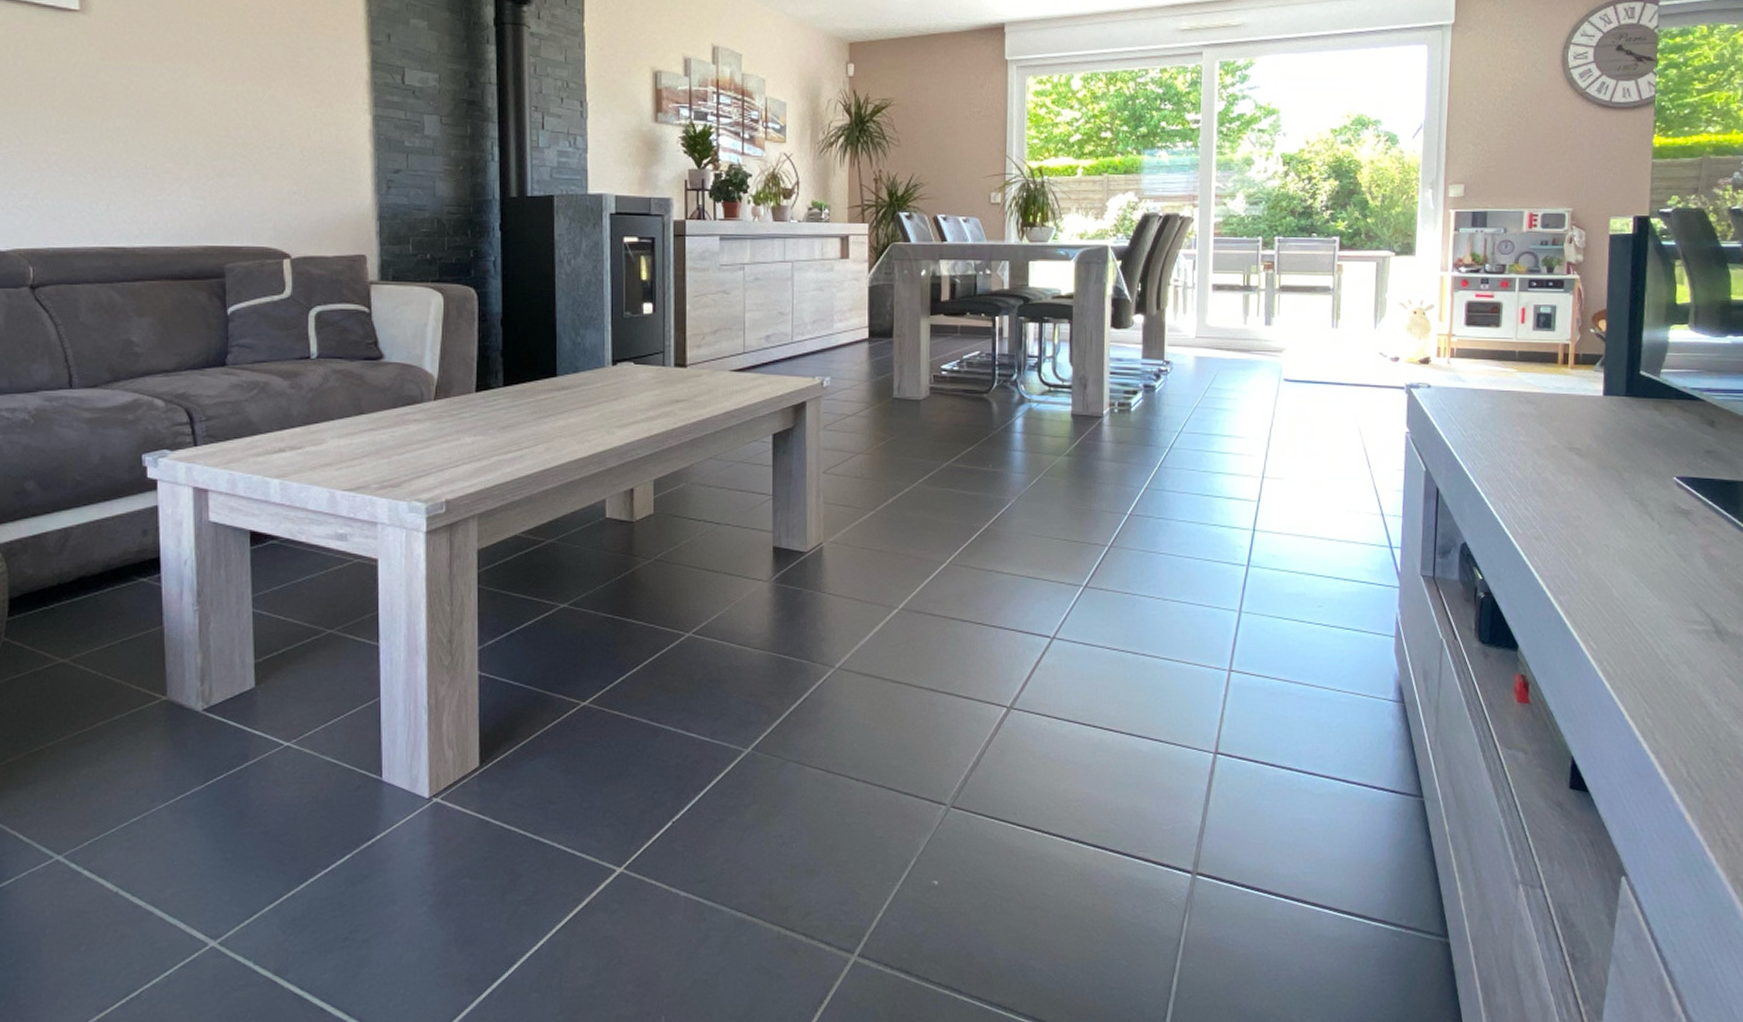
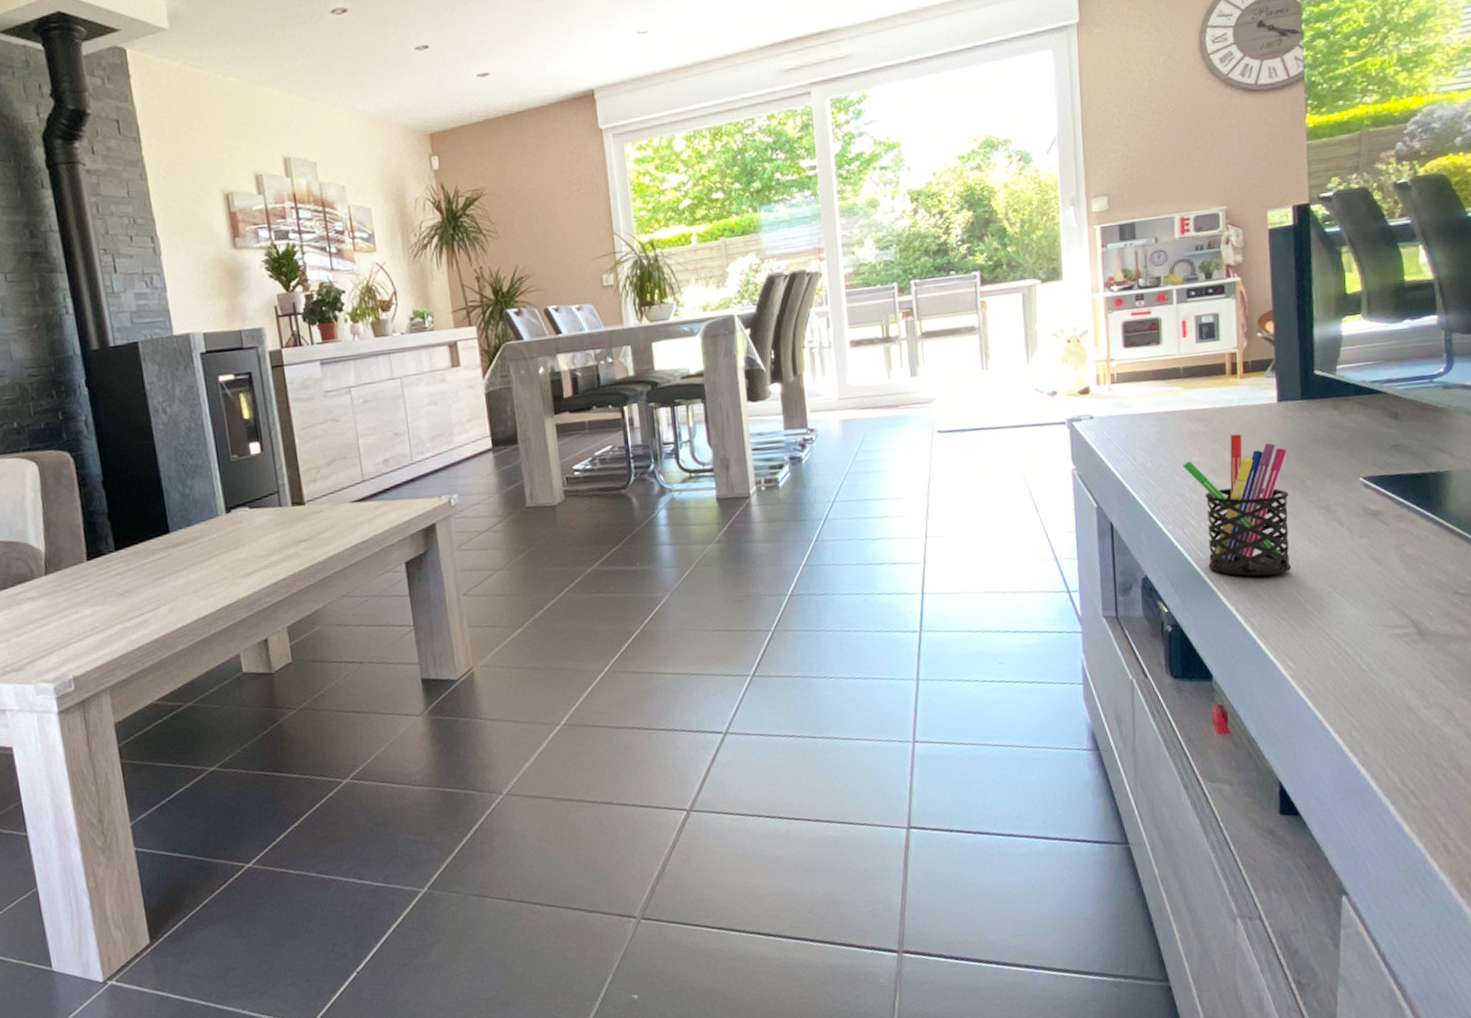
pen holder: none [1509,420,1608,558] -> present [1183,433,1292,577]

